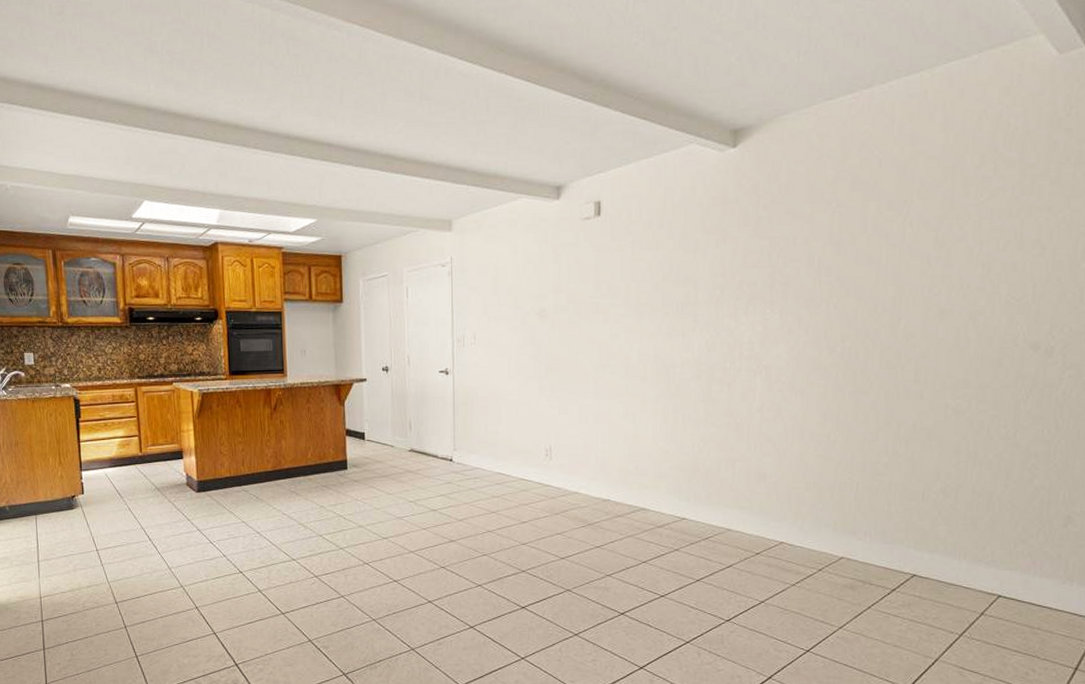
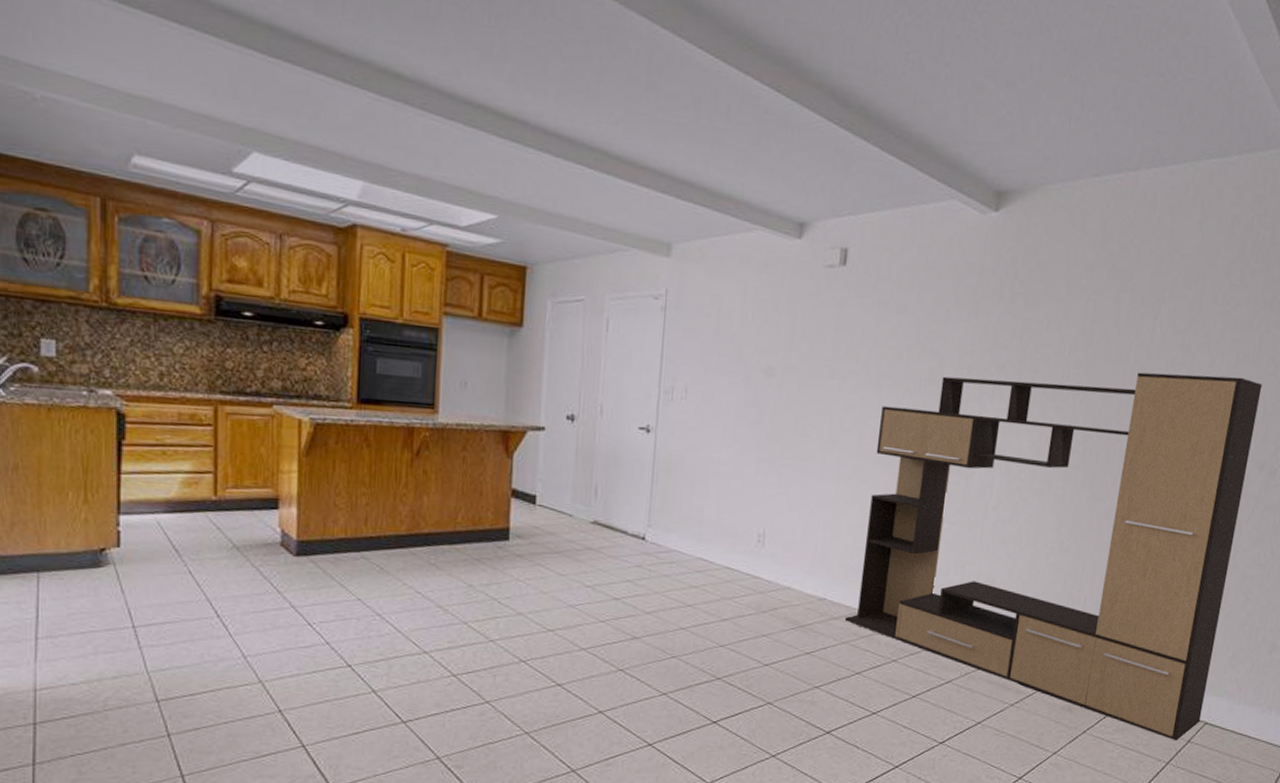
media console: none [628,263,1029,614] -> present [844,372,1263,741]

